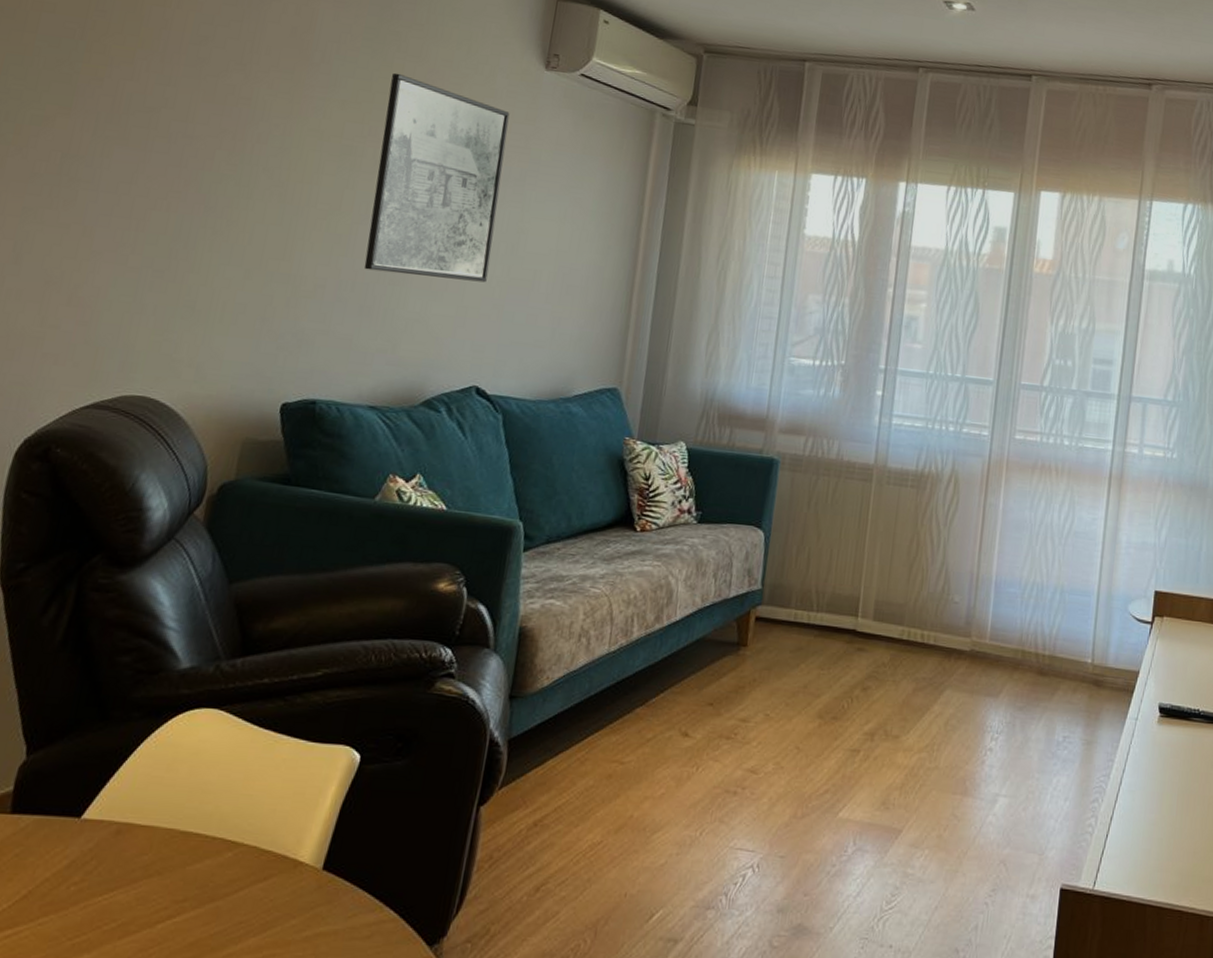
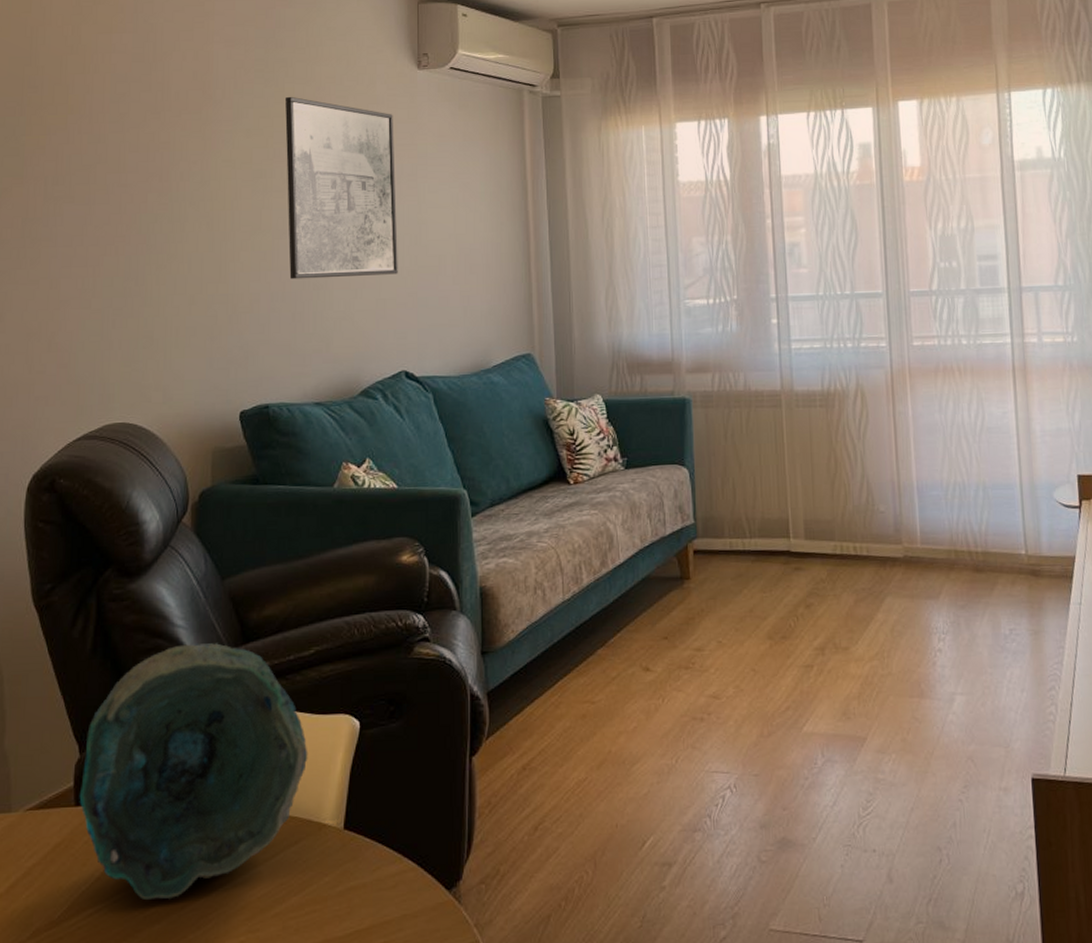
decorative bowl: none [17,648,297,927] -> present [79,643,308,901]

